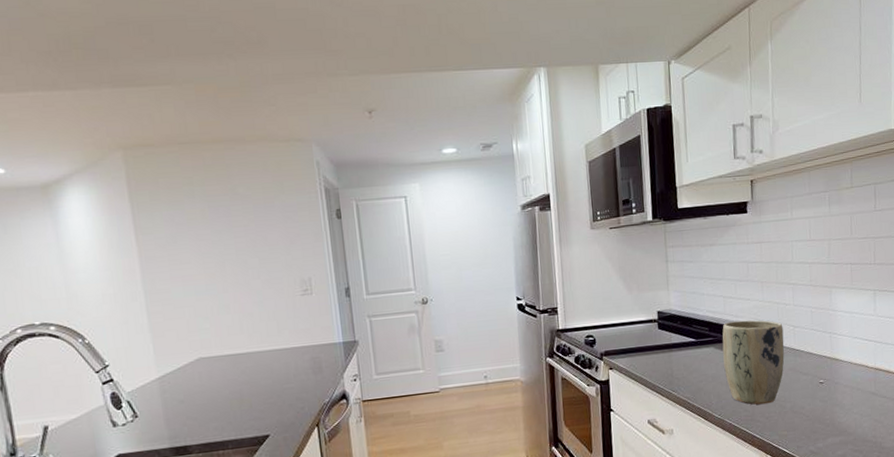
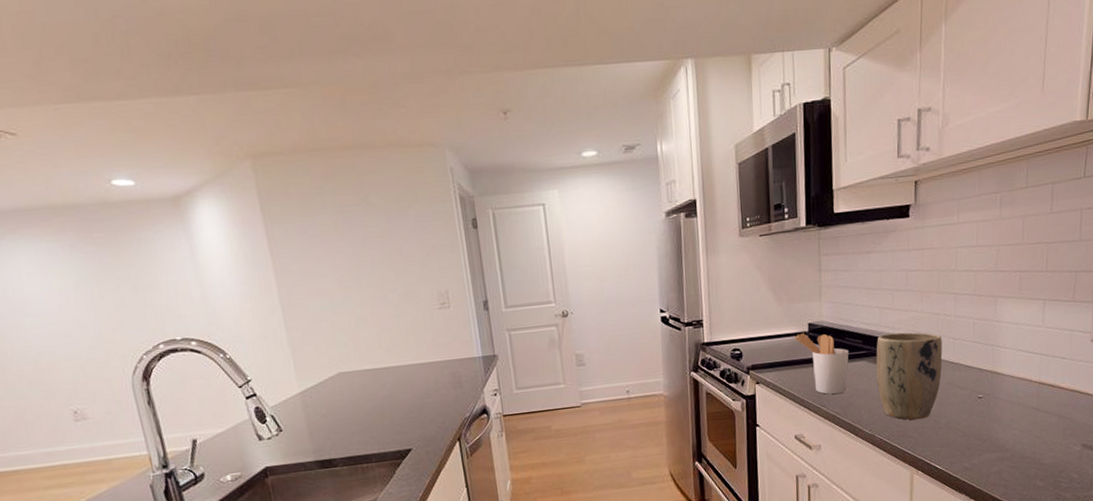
utensil holder: none [645,321,697,380] -> present [794,333,849,395]

